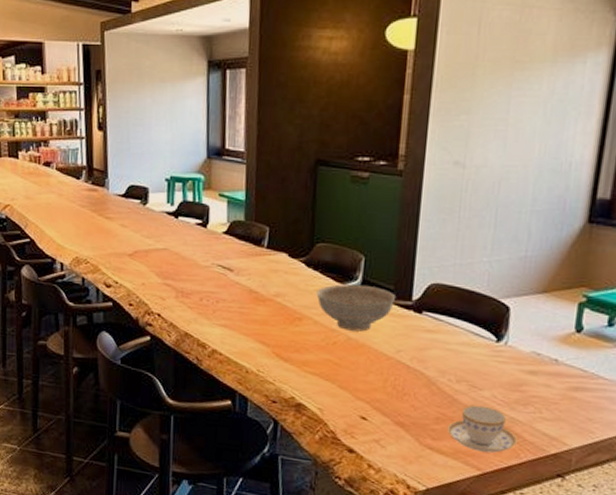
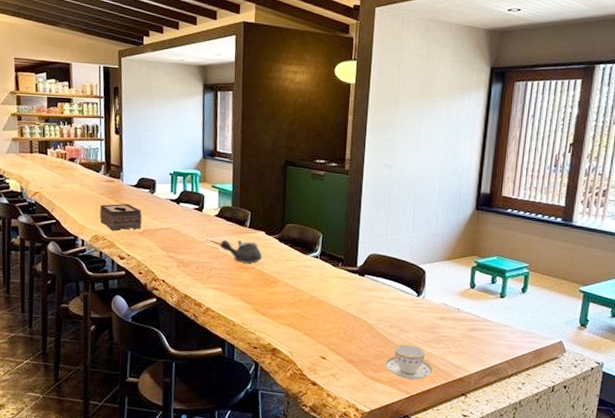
tissue box: none [80,217,132,252] -> present [99,203,142,231]
teapot: none [229,263,284,294] -> present [220,239,262,263]
decorative bowl: present [316,284,395,332] -> none [287,255,345,291]

